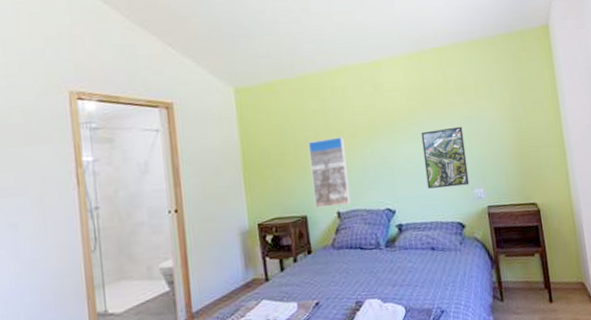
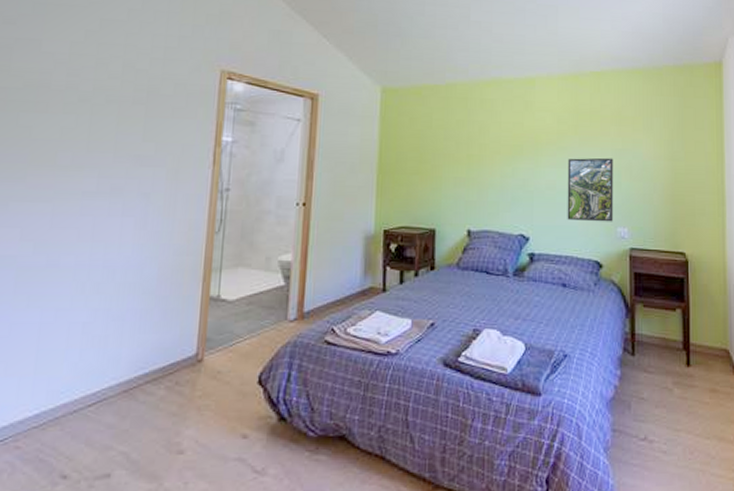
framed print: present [308,137,351,208] -> none [445,151,485,224]

